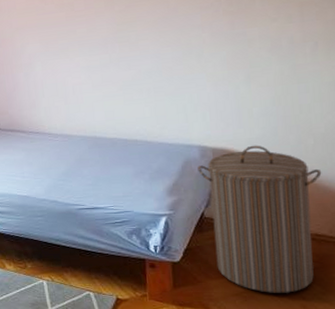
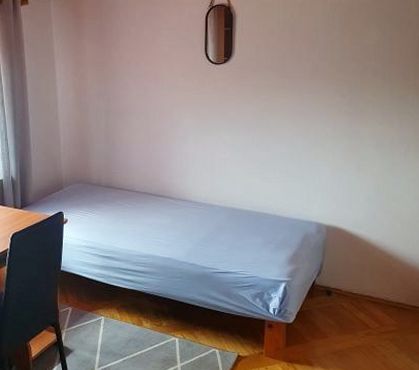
laundry hamper: present [197,145,322,293] -> none [314,225,405,352]

